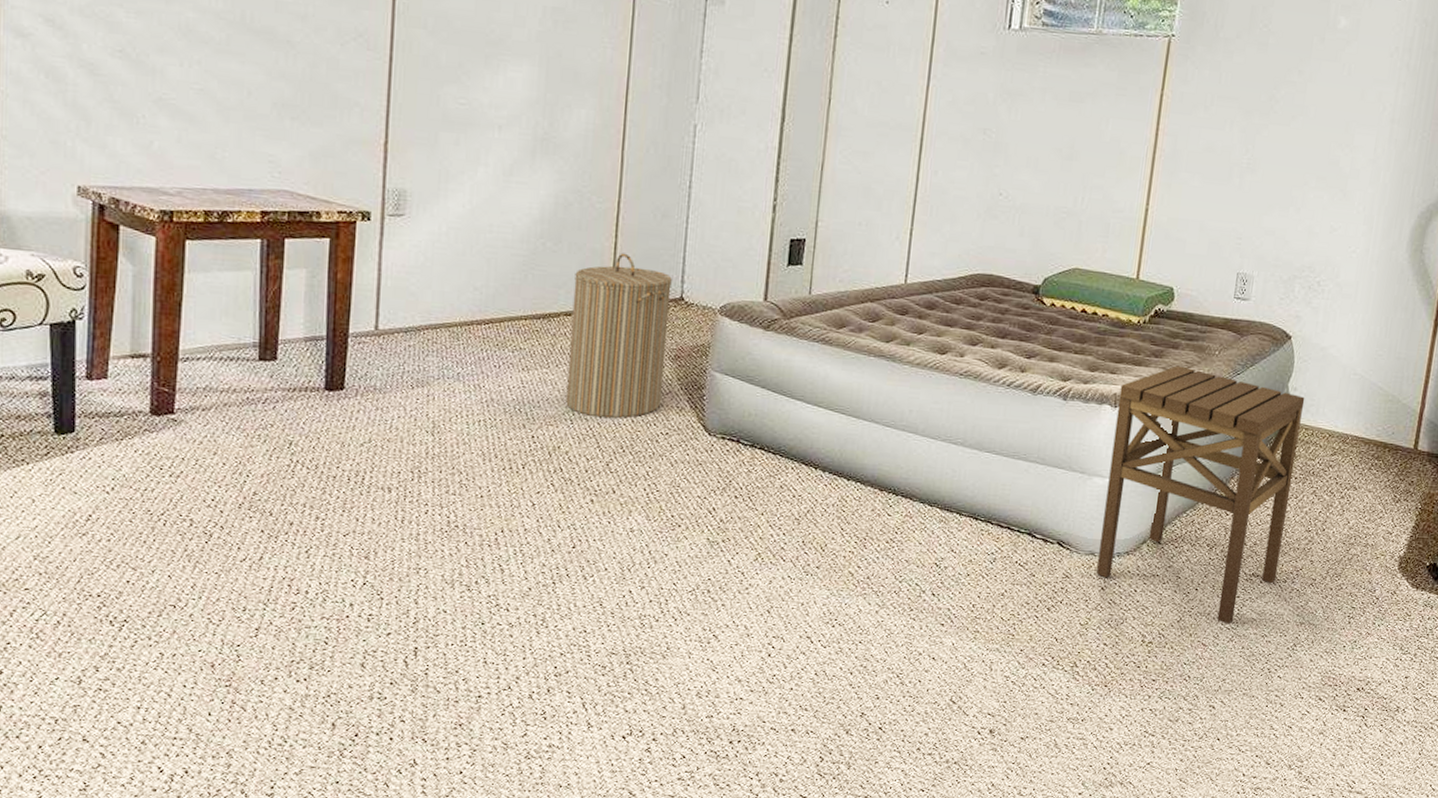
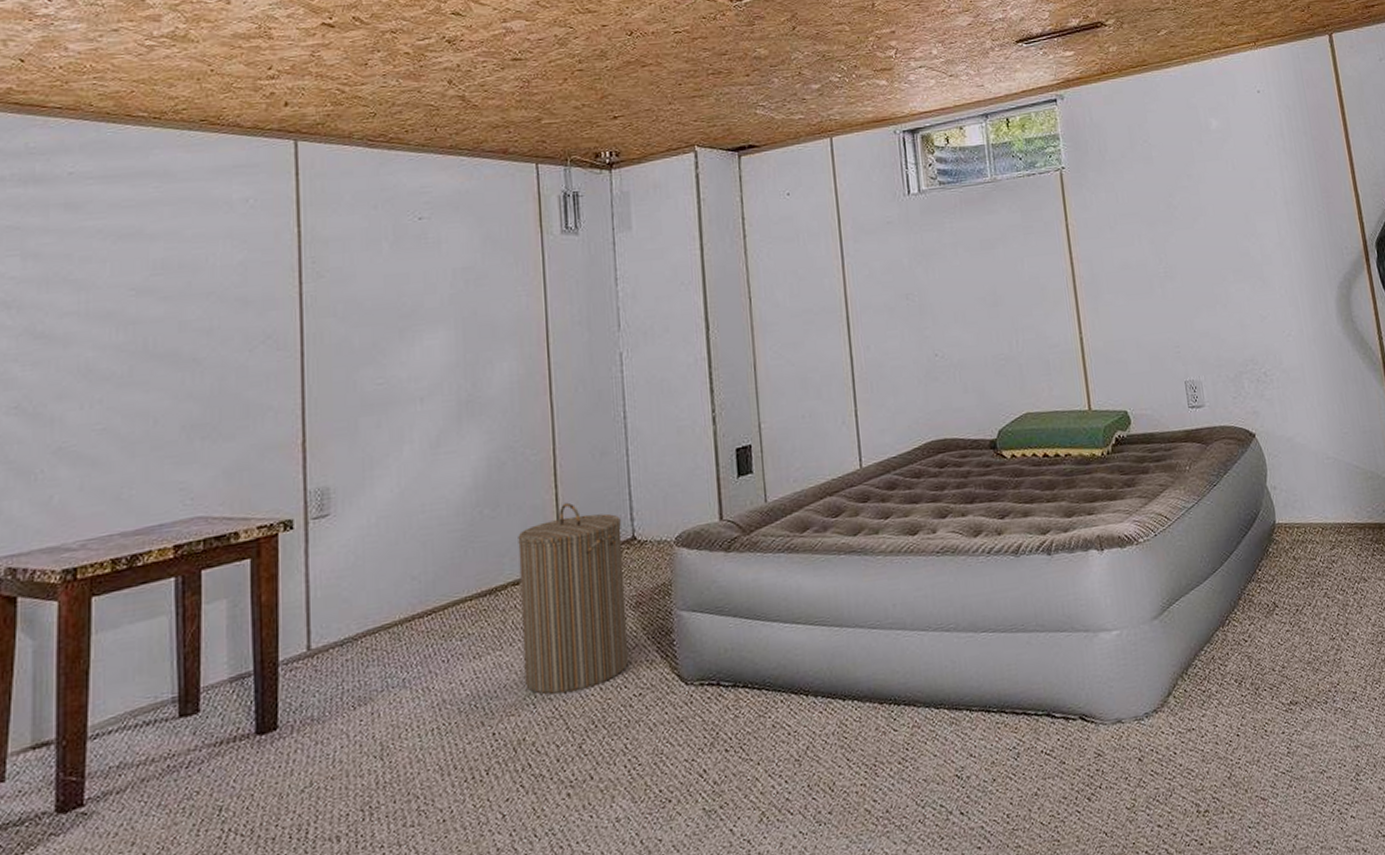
side table: present [1096,365,1305,624] -> none [1101,490,1316,769]

